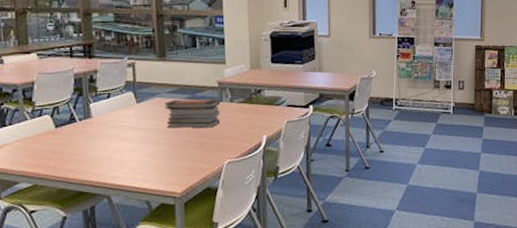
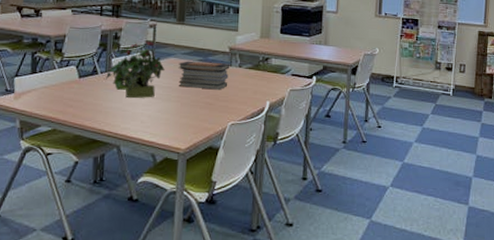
potted plant: none [85,82,150,144] -> present [105,41,165,98]

